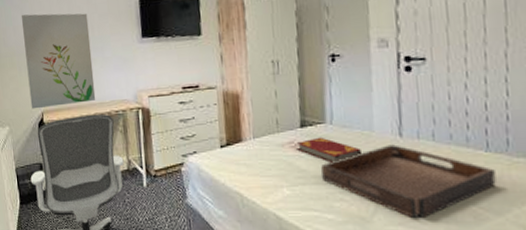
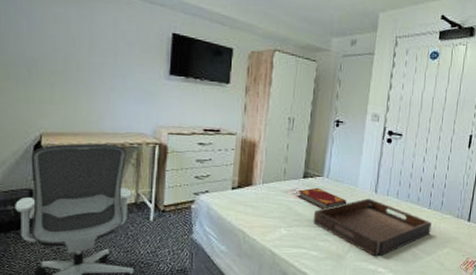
wall art: present [21,13,96,109] -> none [27,21,112,131]

